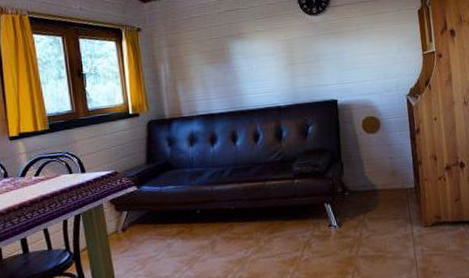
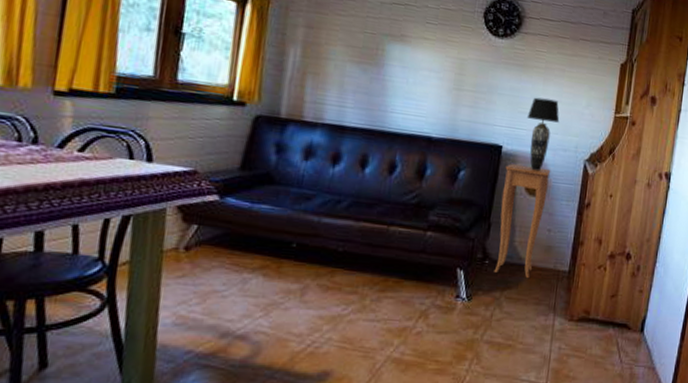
side table: none [343,109,385,201] -> present [494,164,551,279]
table lamp: none [351,53,378,114] -> present [526,97,560,172]

